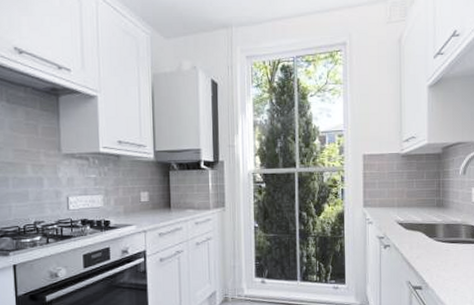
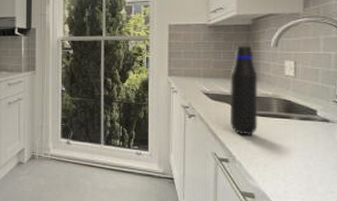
water bottle: none [422,174,448,262] -> present [229,46,258,136]

